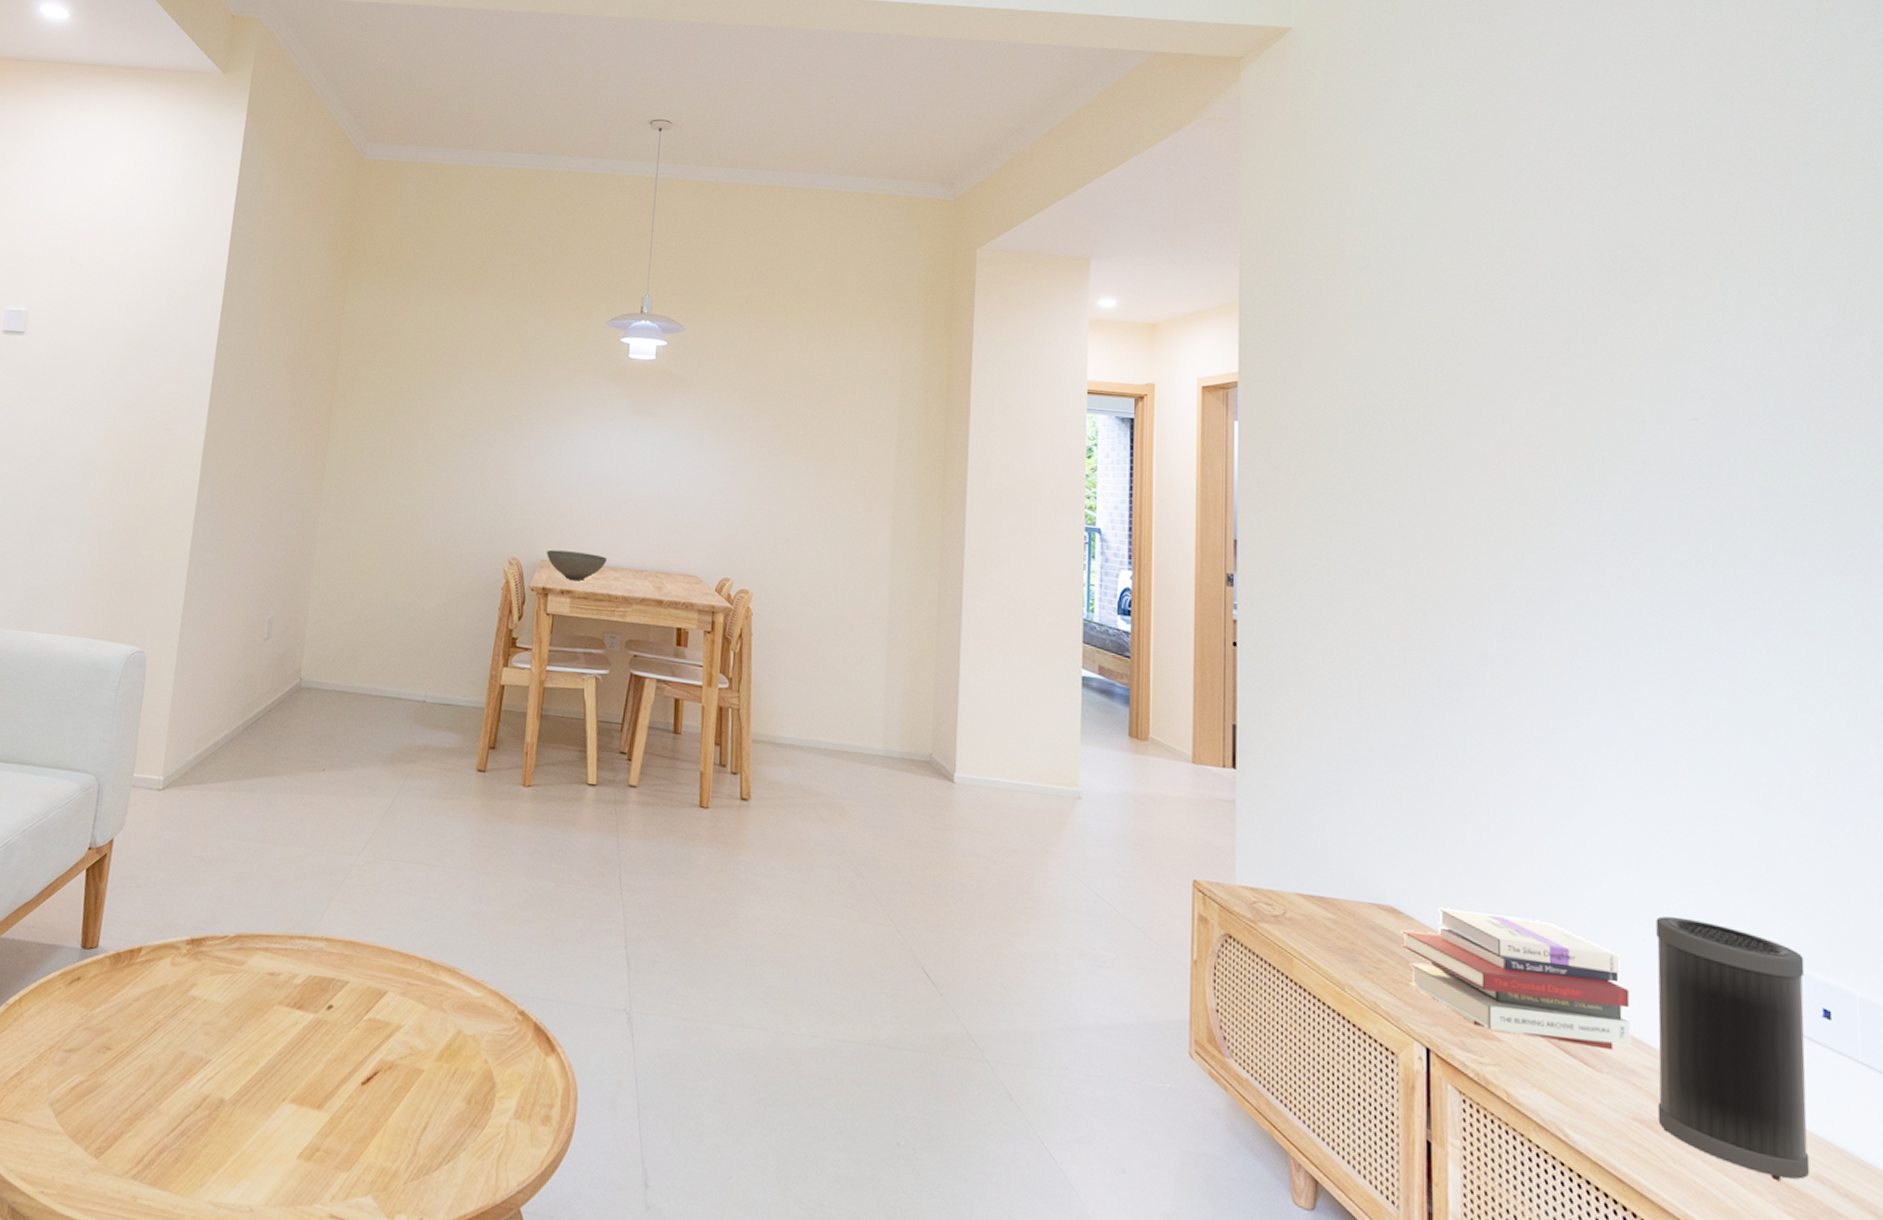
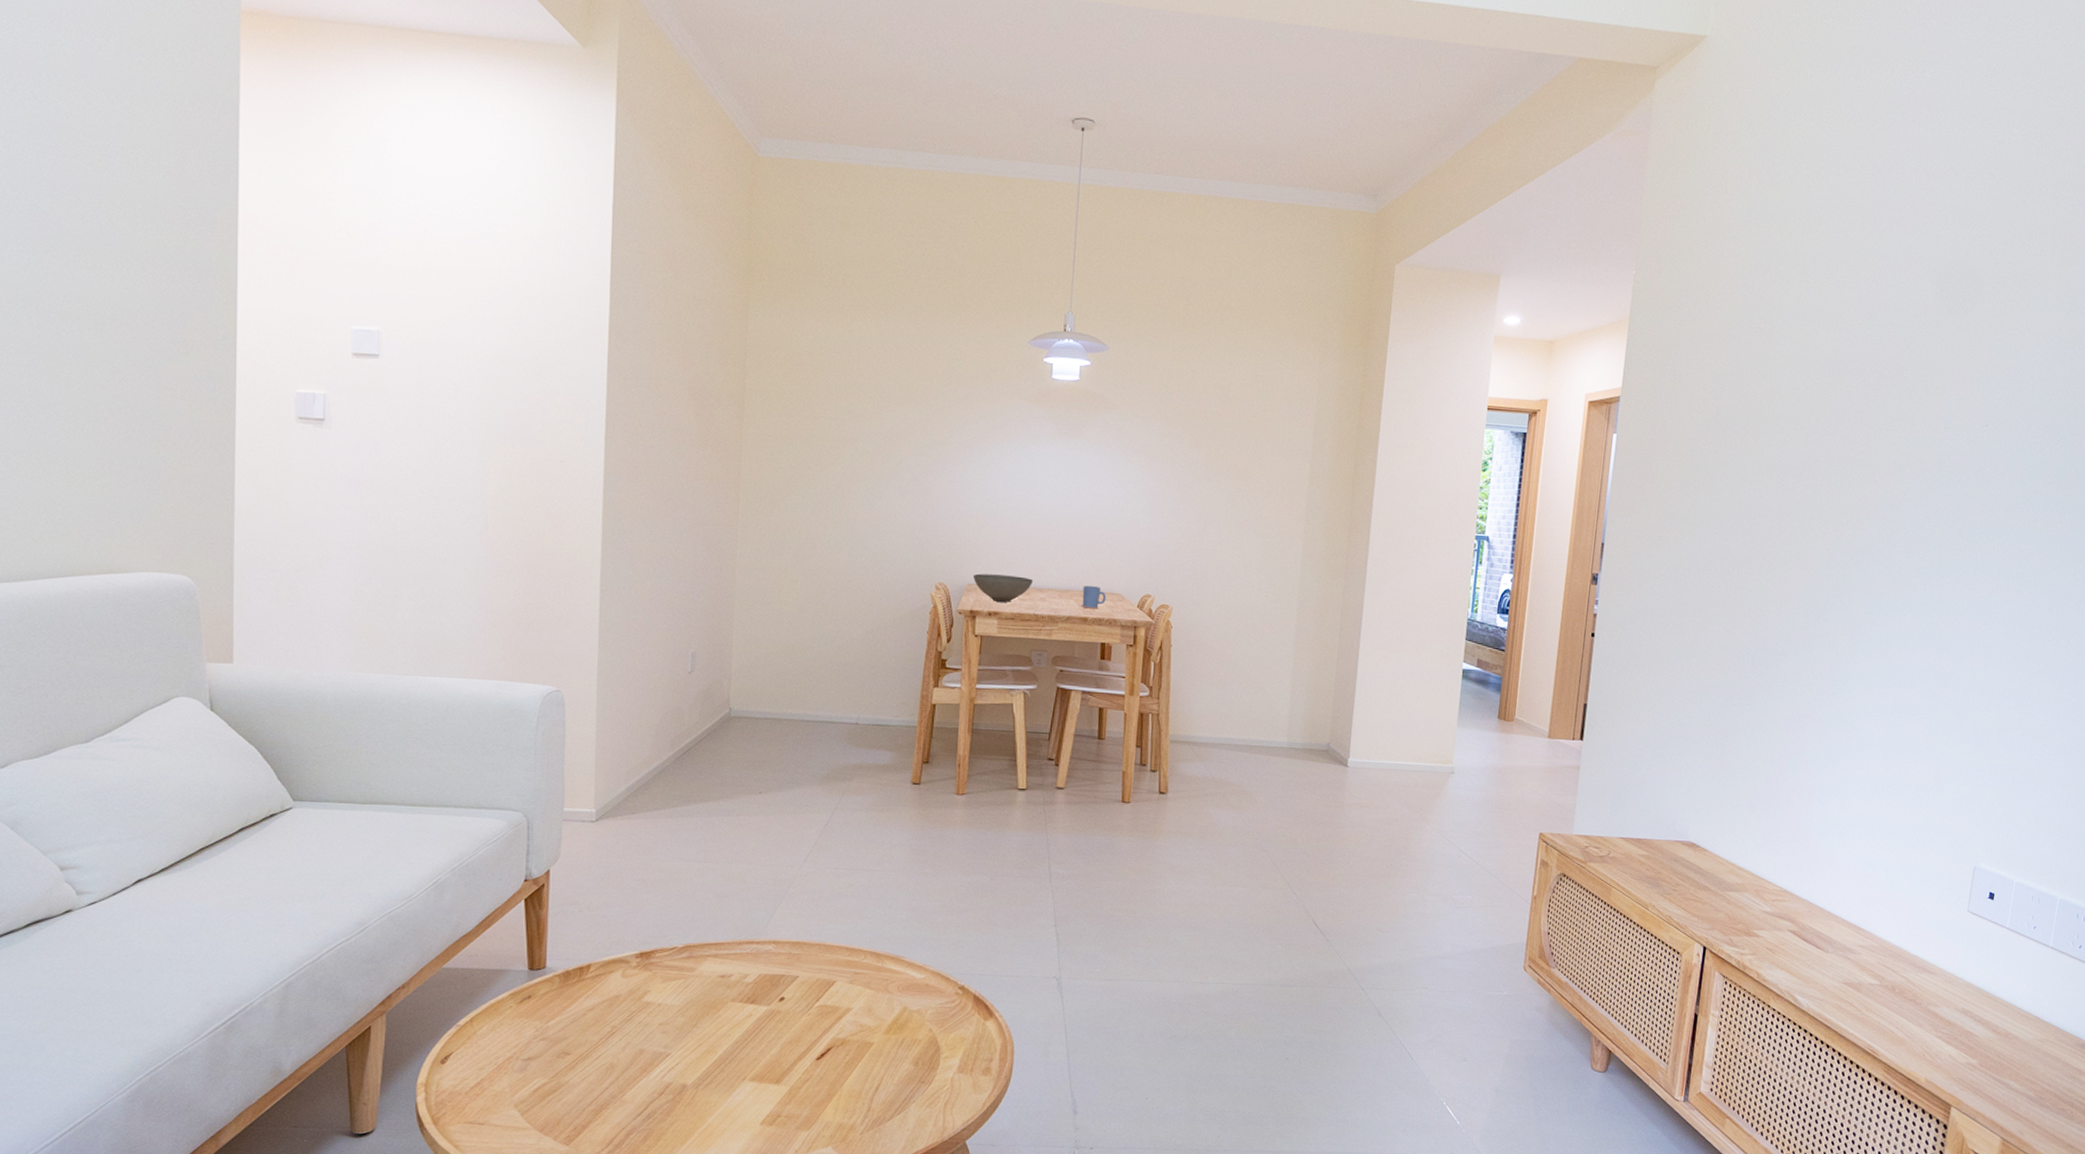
mug: none [657,566,683,592] -> present [1082,586,1106,609]
books: present [1402,908,1632,1051] -> none [1696,840,1857,936]
speaker: present [1656,916,1810,1182] -> none [1861,833,1984,1016]

